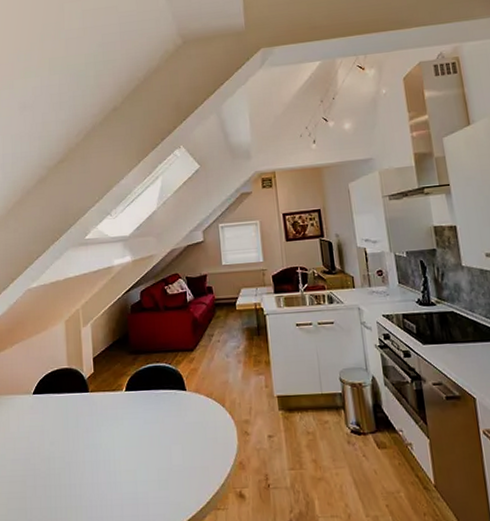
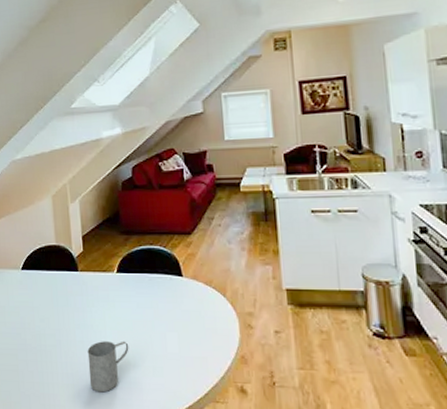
mug: none [96,457,136,512] -> present [87,341,129,393]

